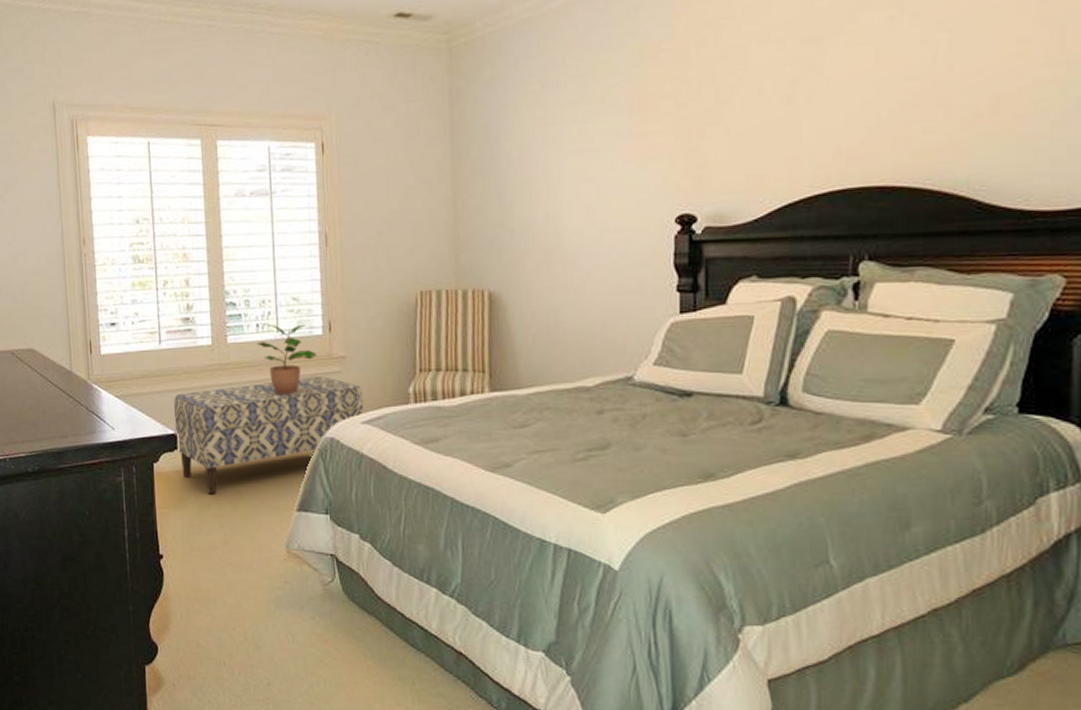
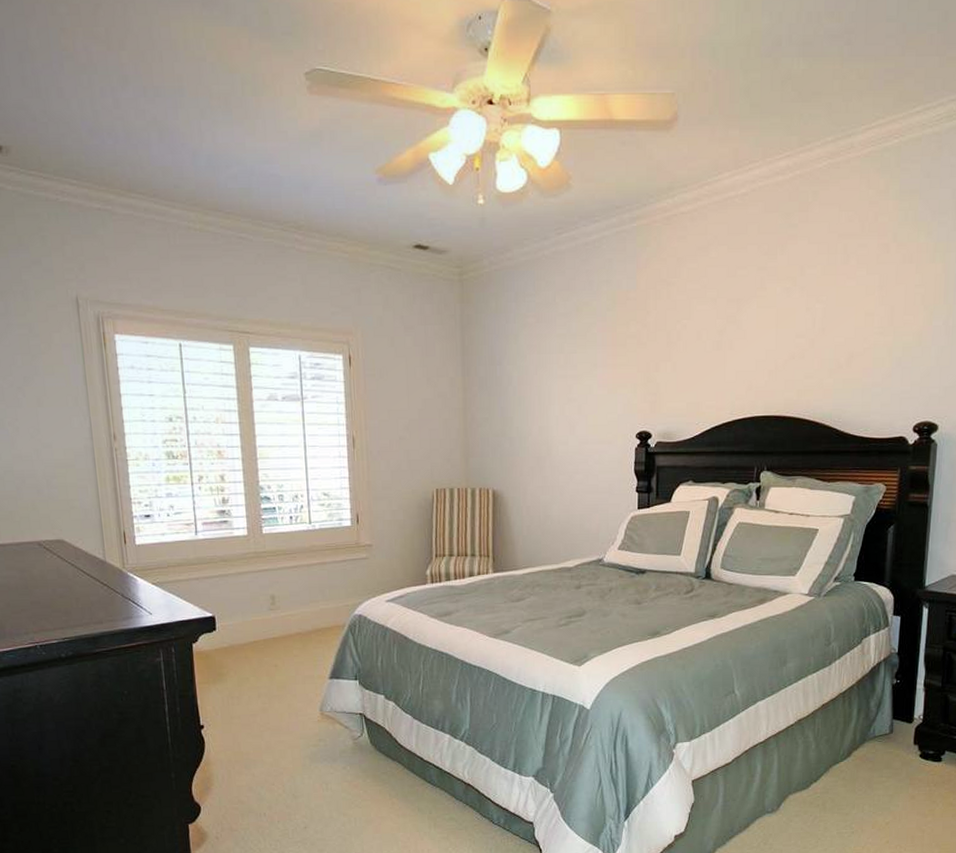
bench: present [173,376,364,495] -> none [211,562,388,669]
potted plant: present [257,324,317,395] -> none [291,516,346,579]

